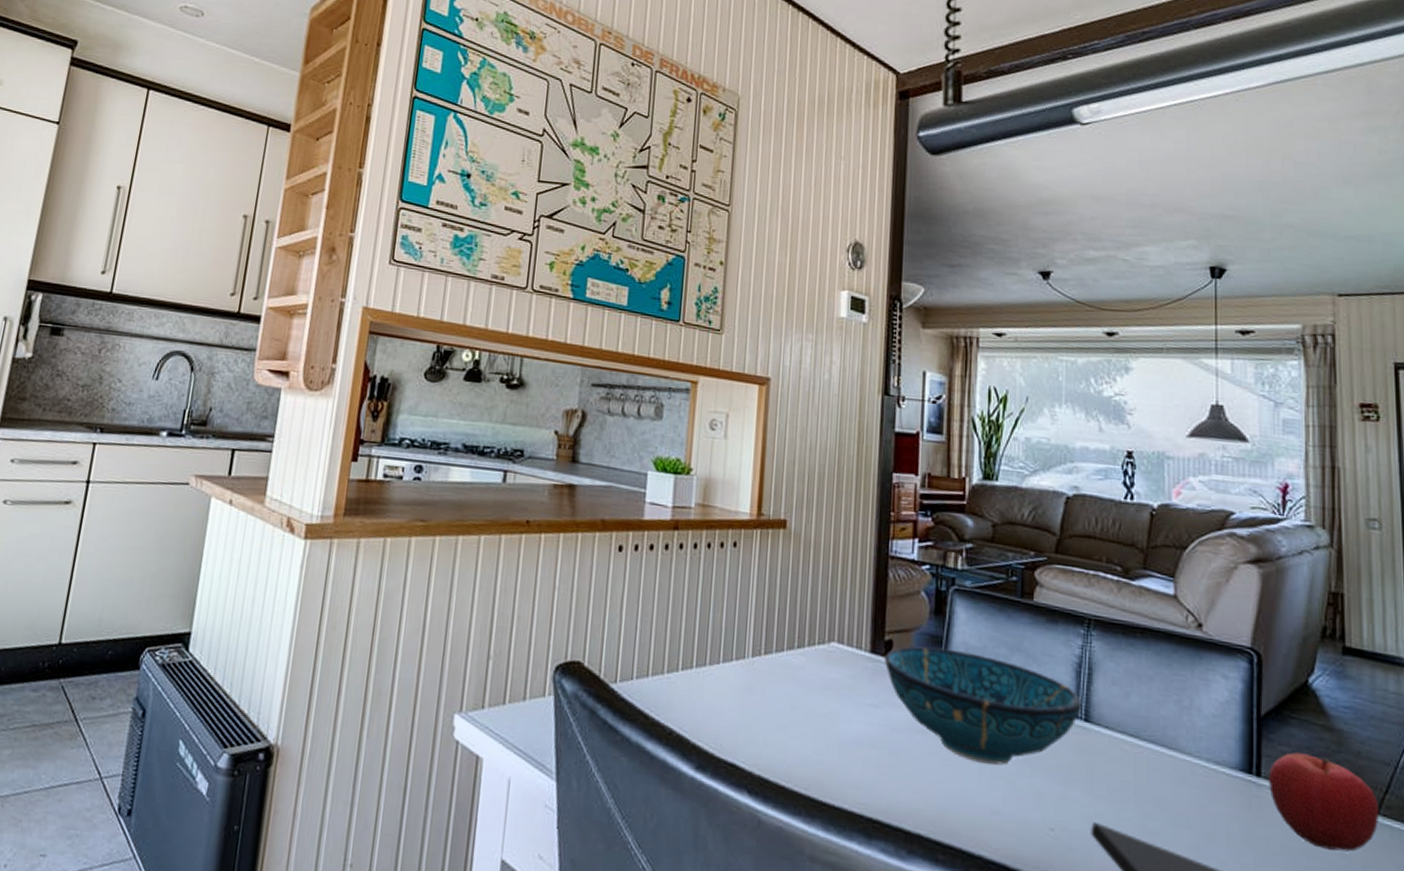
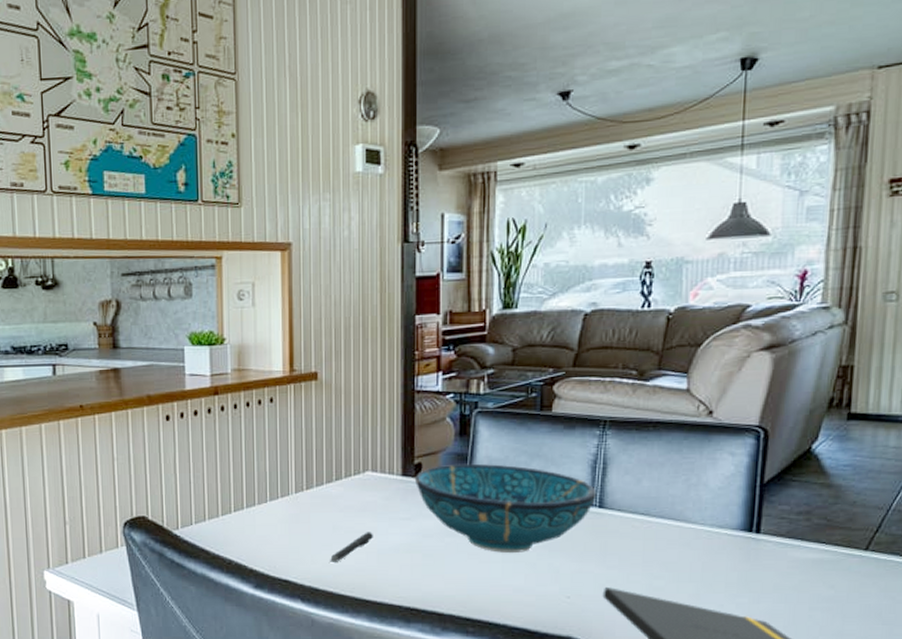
pen: none [784,715,835,749] -> present [330,532,373,562]
fruit: present [1269,752,1380,852] -> none [767,509,869,584]

